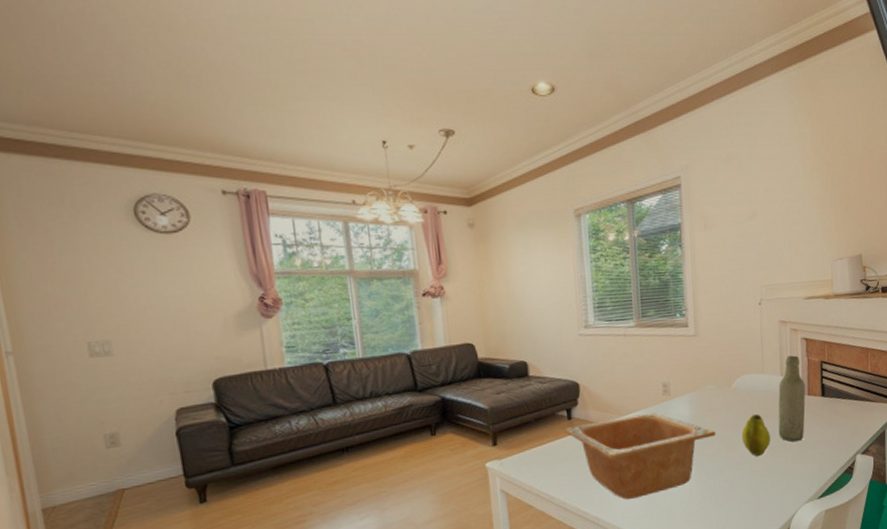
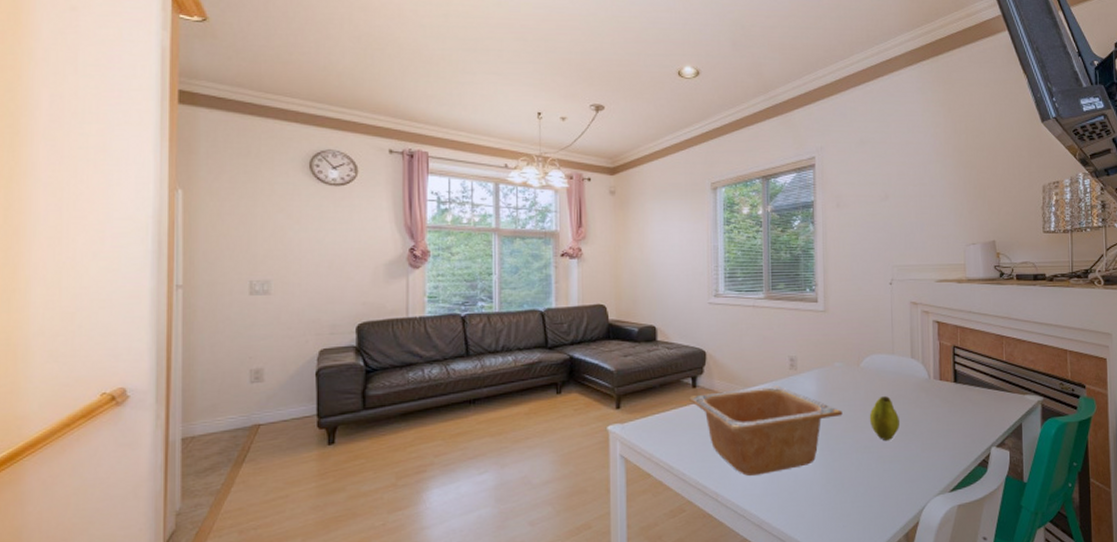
bottle: present [778,355,806,442] -> none [908,338,937,429]

